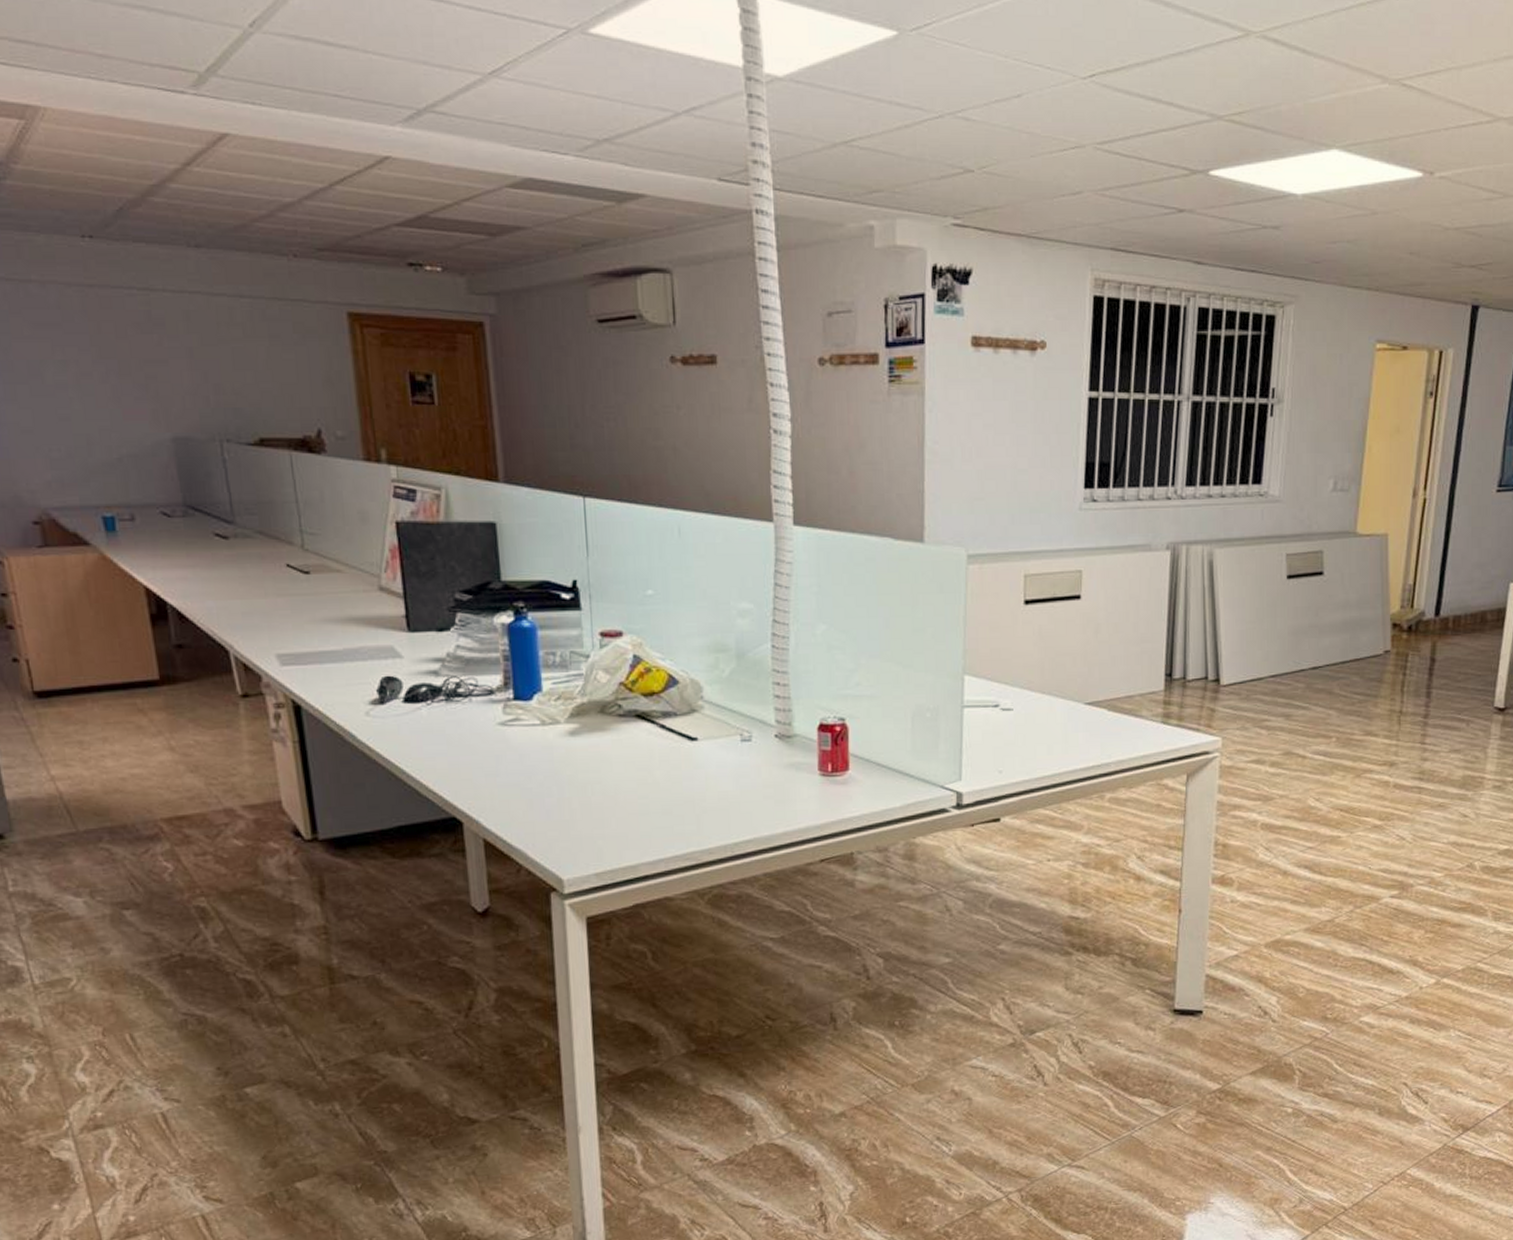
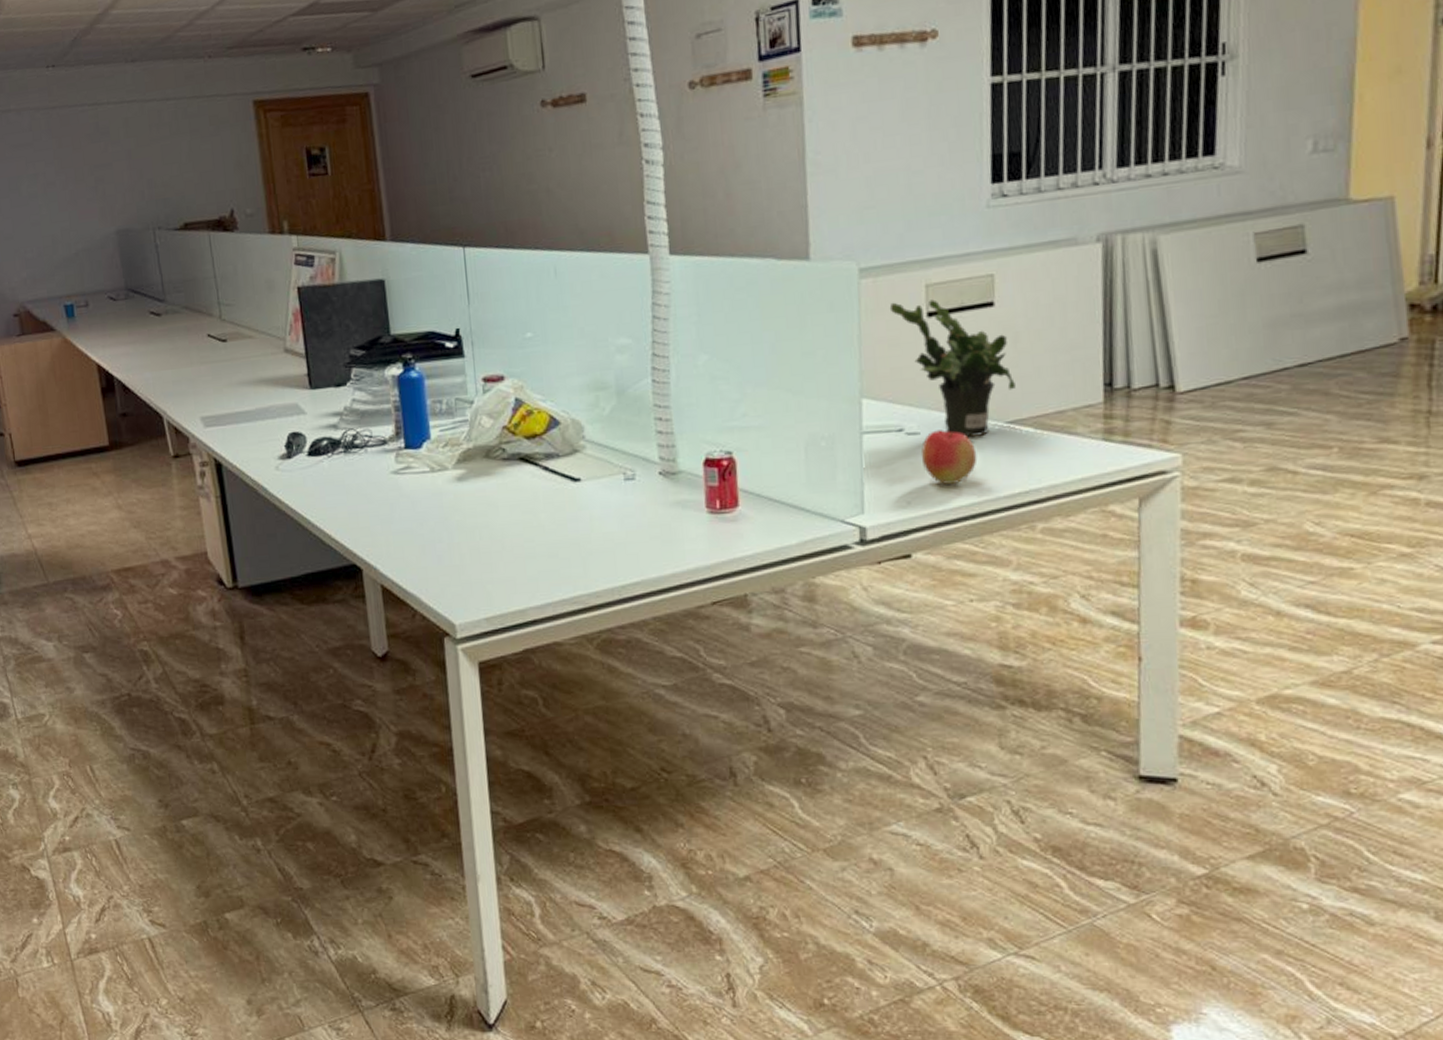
potted plant: none [992,588,1095,715] -> present [889,299,1016,437]
apple: none [1013,707,1060,756] -> present [921,430,977,484]

